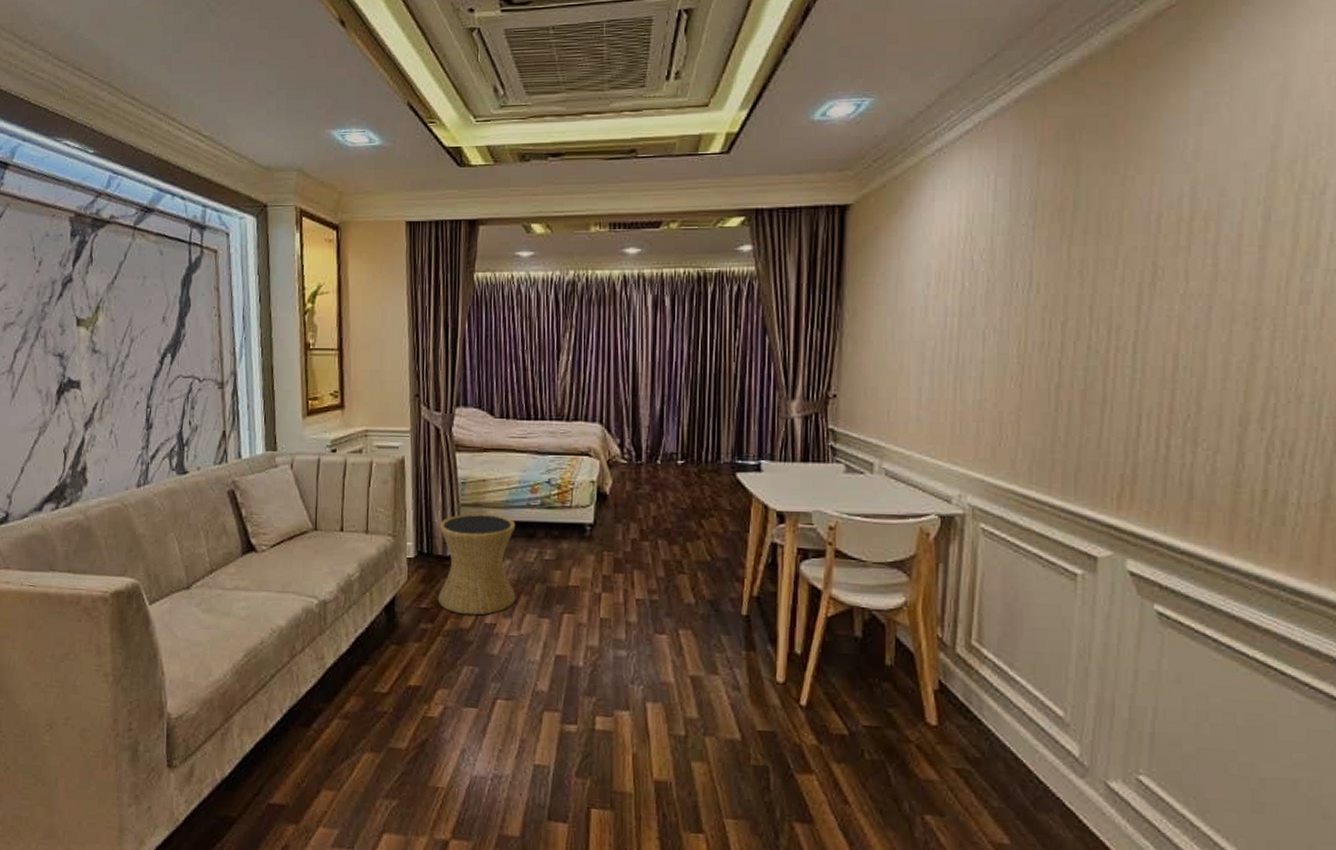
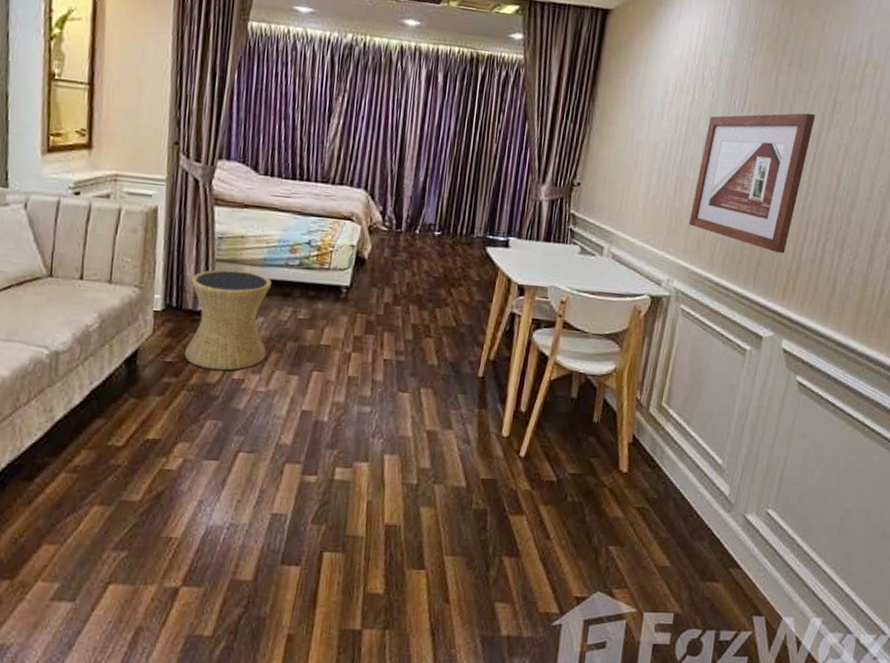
picture frame: none [977,285,1130,455] -> present [688,113,816,254]

